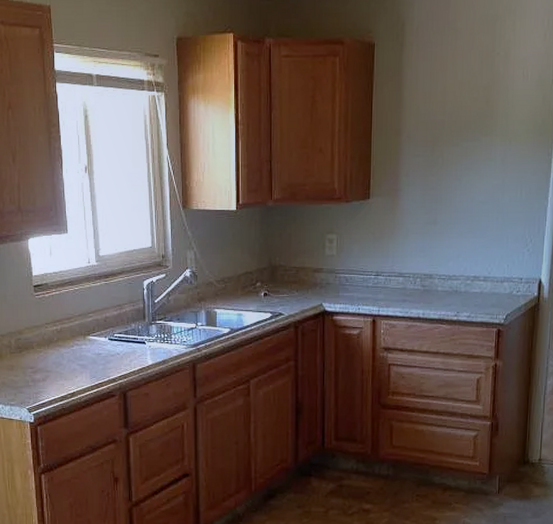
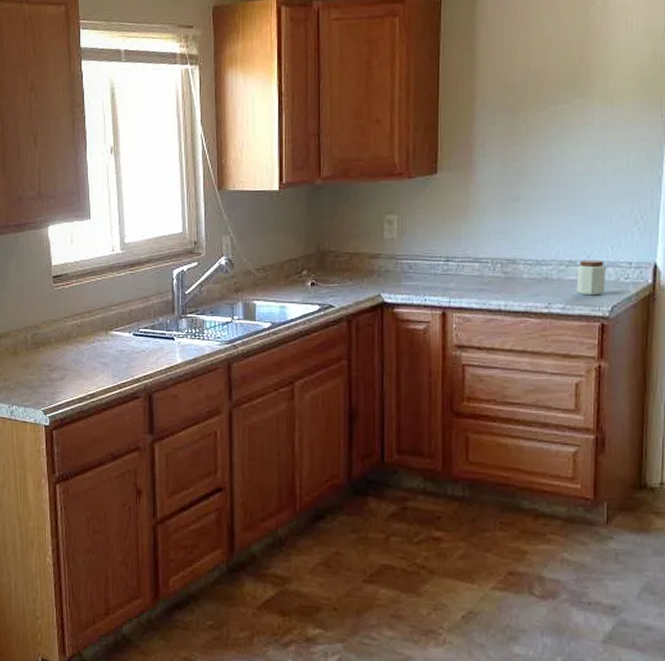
peanut butter: none [479,275,502,306] -> present [576,259,605,296]

